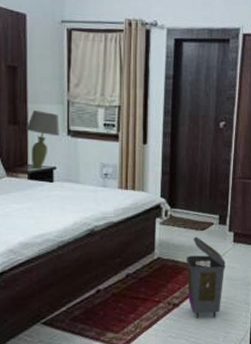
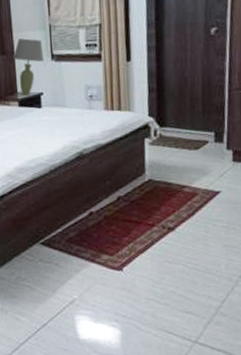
laundry basket: present [186,237,226,318] -> none [179,157,225,244]

